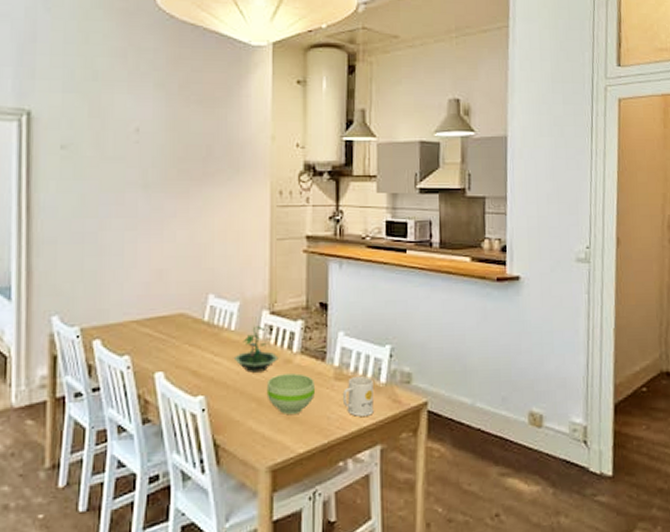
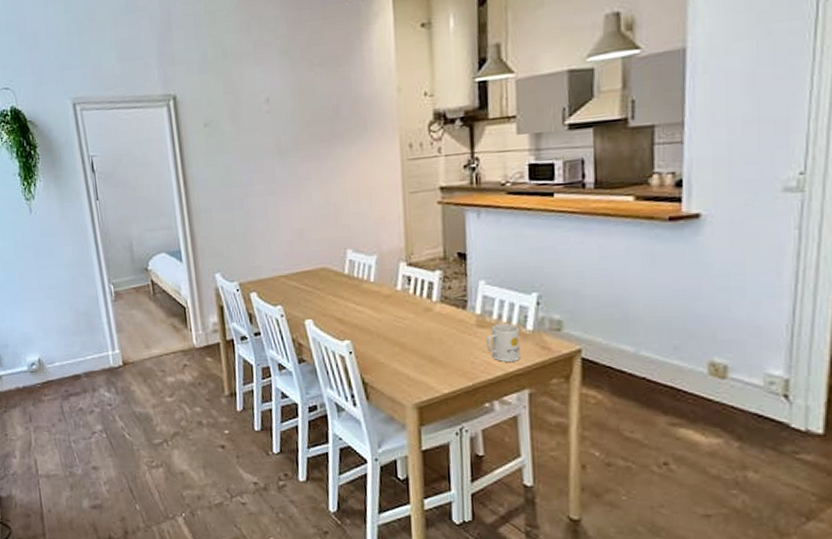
terrarium: present [233,326,279,373] -> none [374,277,419,320]
bowl: present [266,373,316,415] -> none [408,321,458,359]

